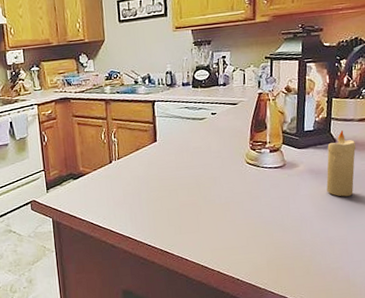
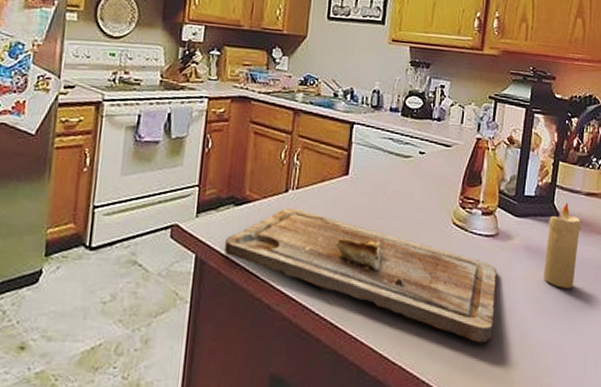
cutting board: none [71,173,289,247] -> present [223,207,498,343]

